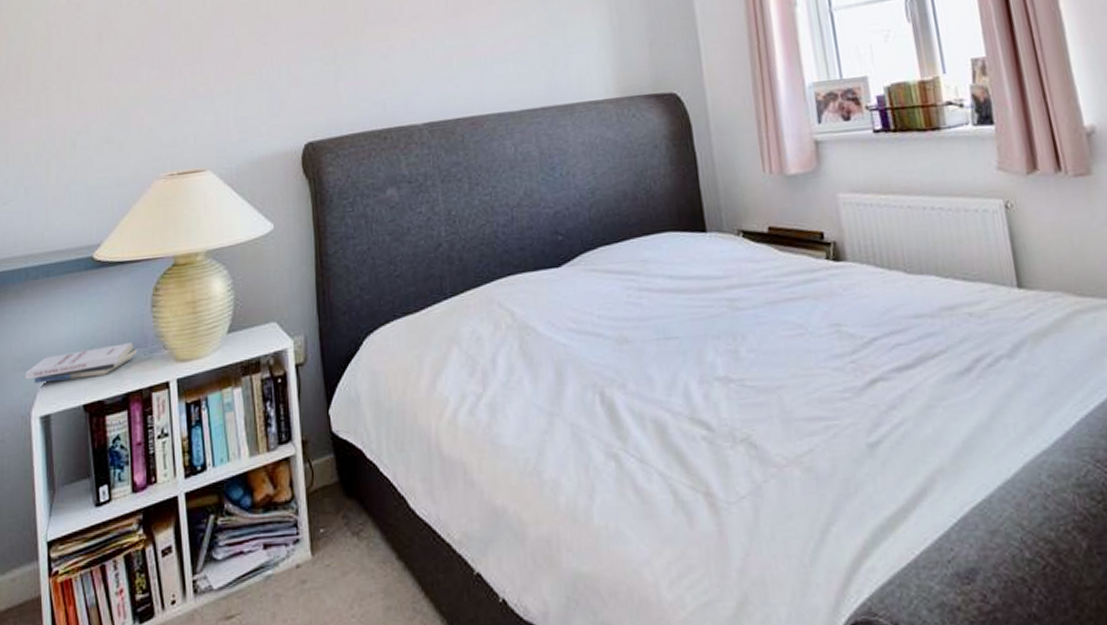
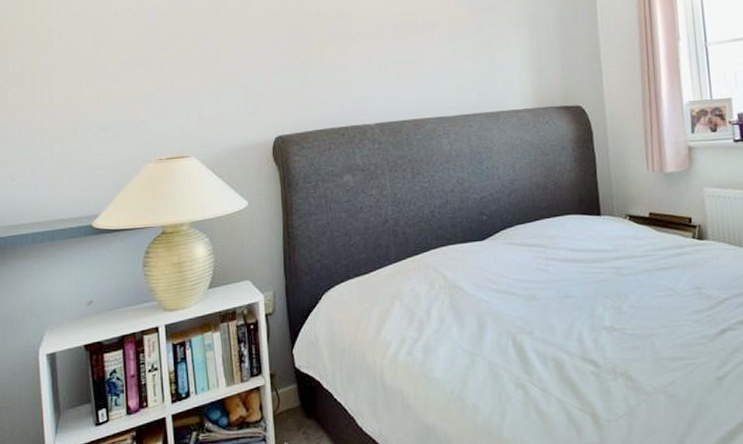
books: present [24,343,138,384] -> none [33,295,132,328]

